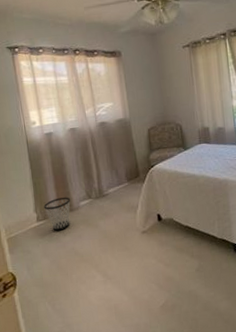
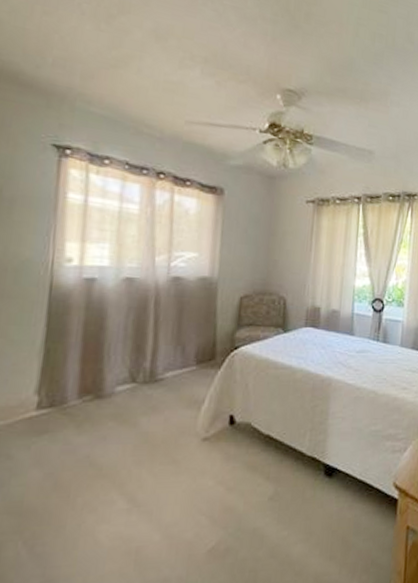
wastebasket: present [44,197,71,232] -> none [54,376,101,428]

